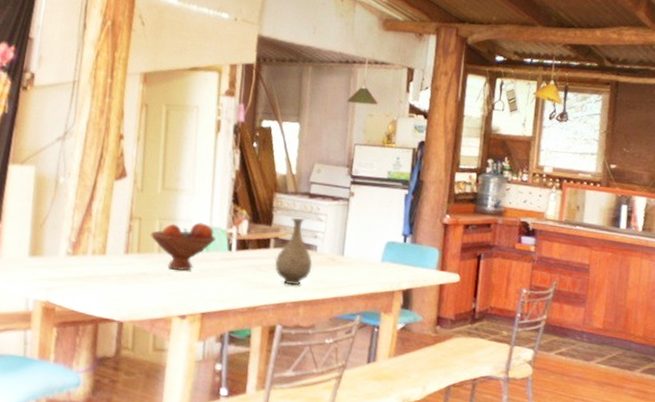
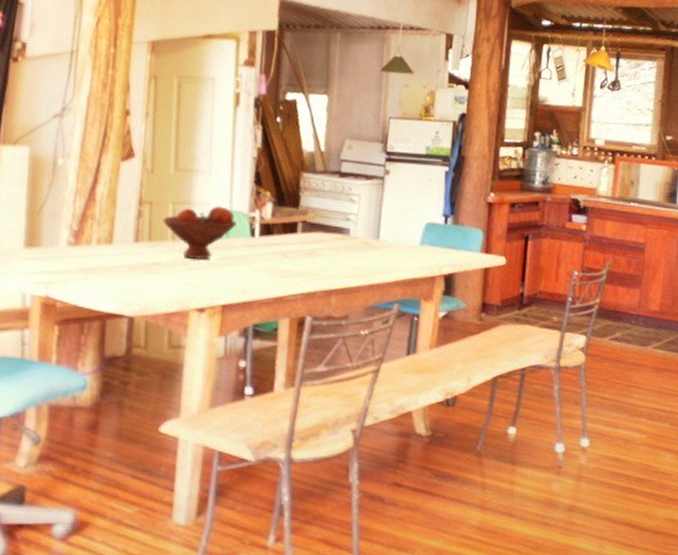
vase: present [275,218,313,286] -> none [303,199,345,273]

